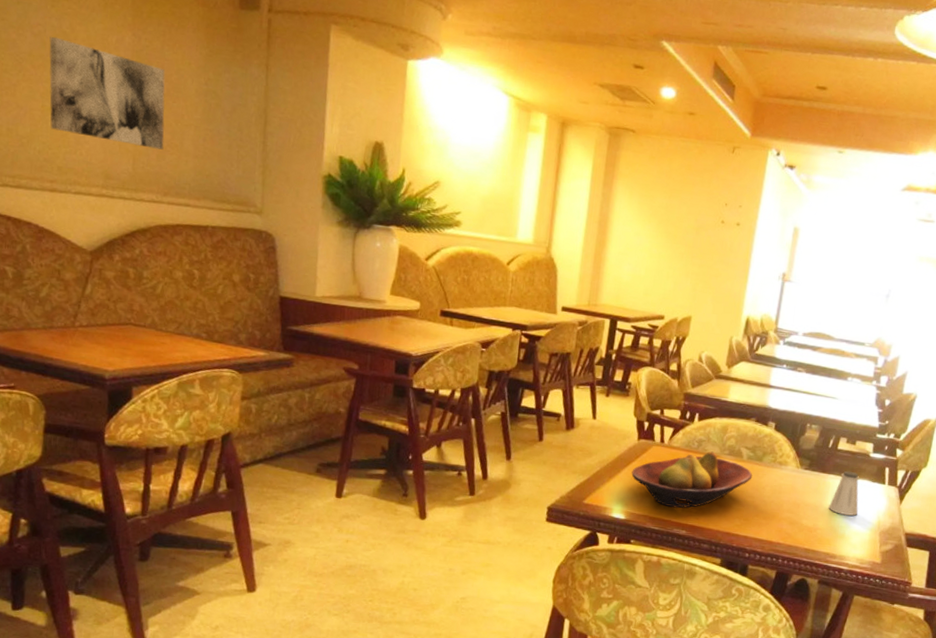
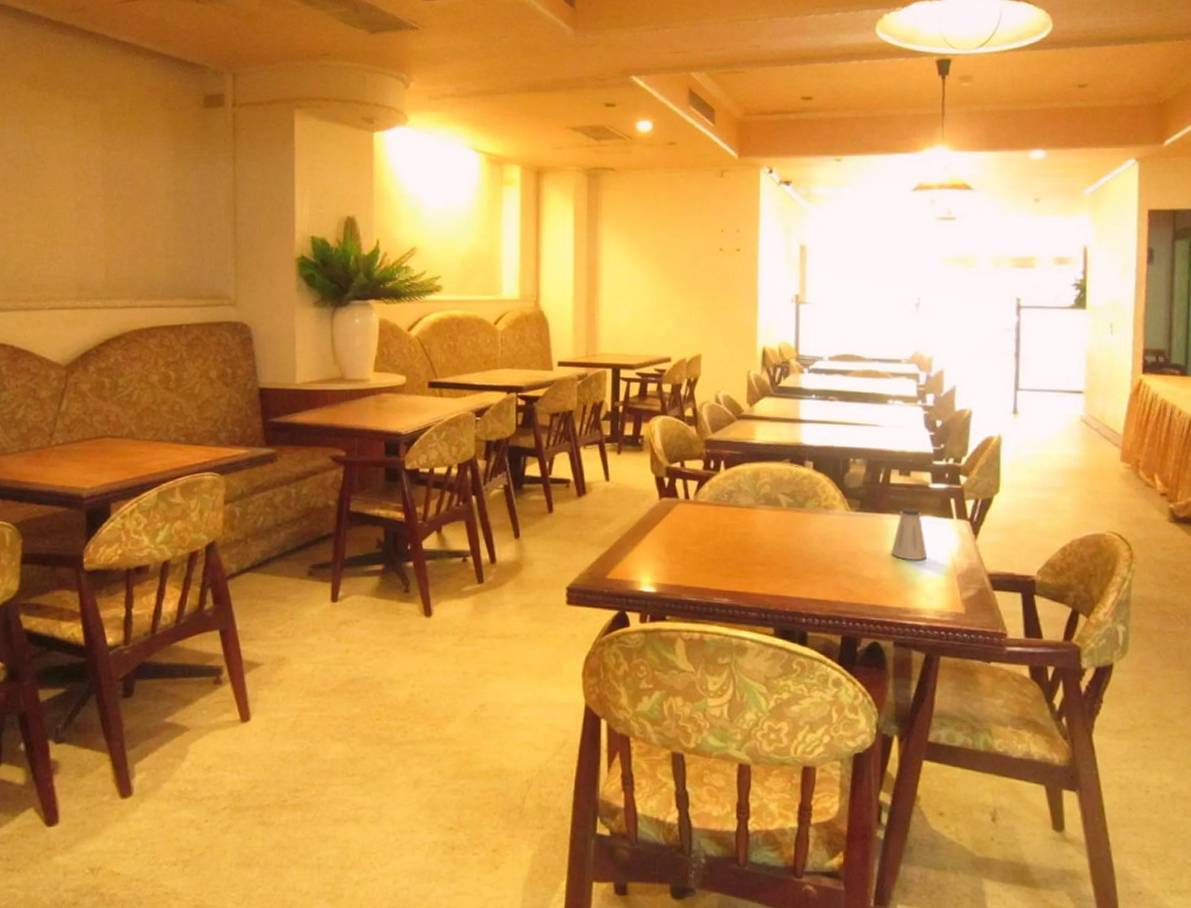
wall art: present [49,36,166,150] -> none [23,160,136,254]
fruit bowl: present [631,451,753,508] -> none [657,502,796,573]

